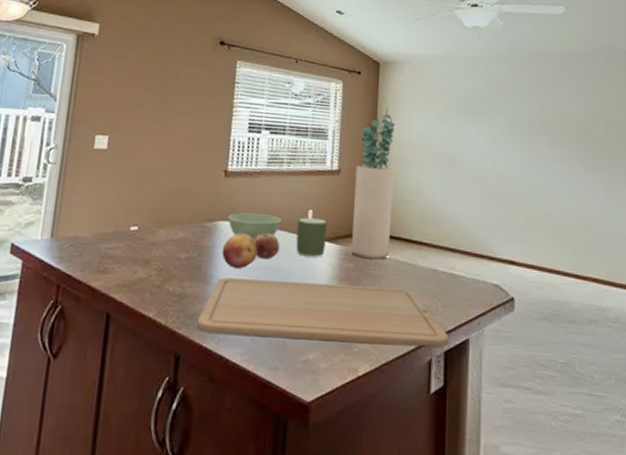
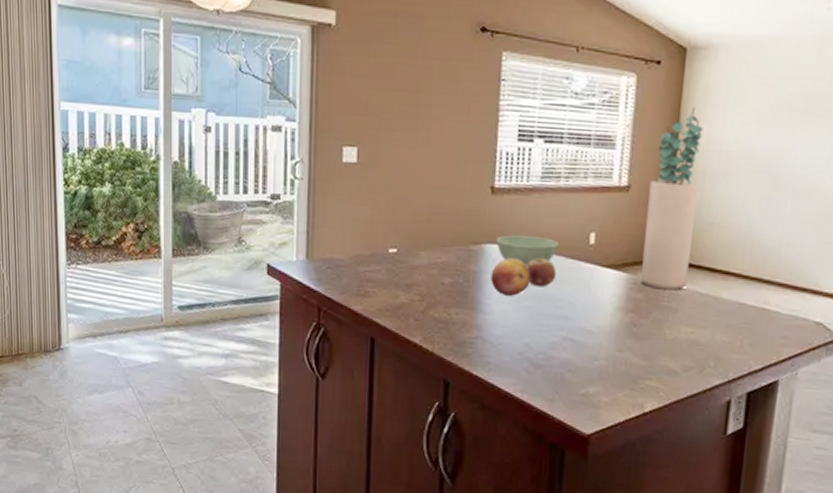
chopping board: present [196,277,449,347] -> none [465,305,754,388]
mug: present [296,217,328,257] -> none [575,241,614,286]

